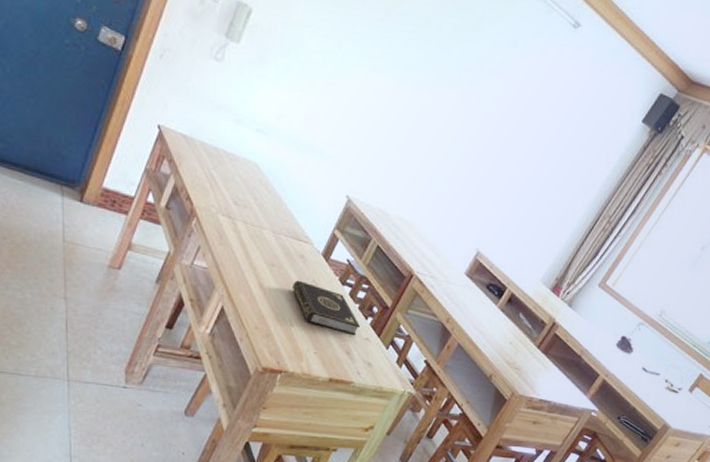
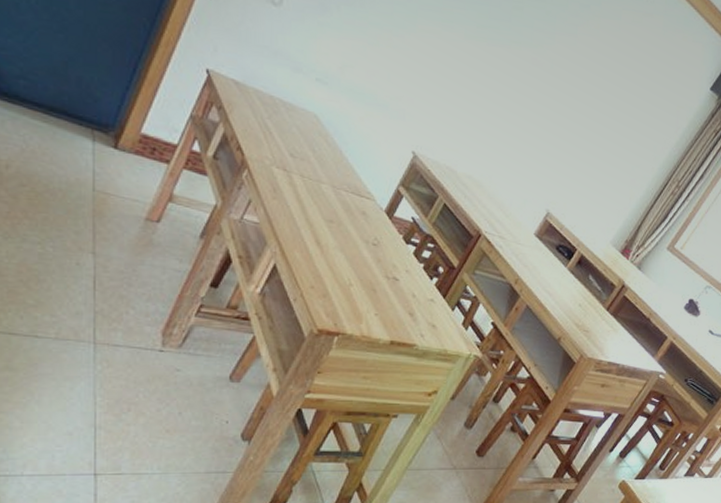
book: present [291,280,361,335] -> none [351,237,425,296]

